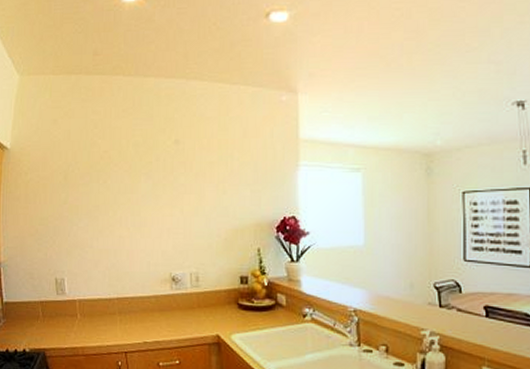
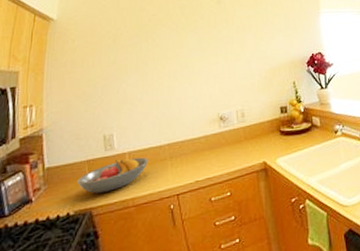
fruit bowl: none [32,305,98,336] -> present [77,157,149,194]

